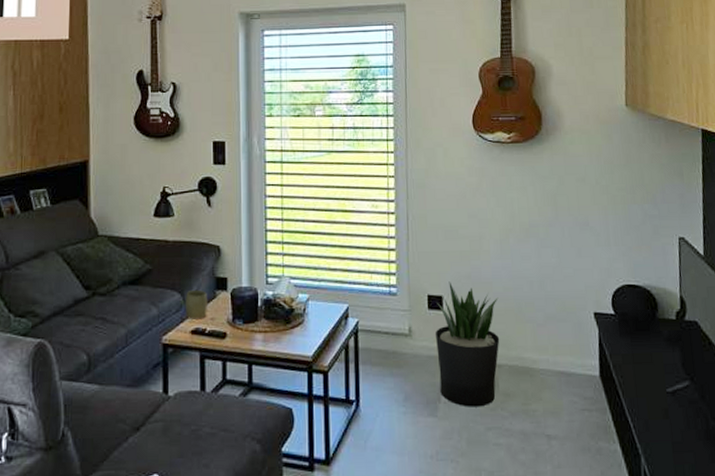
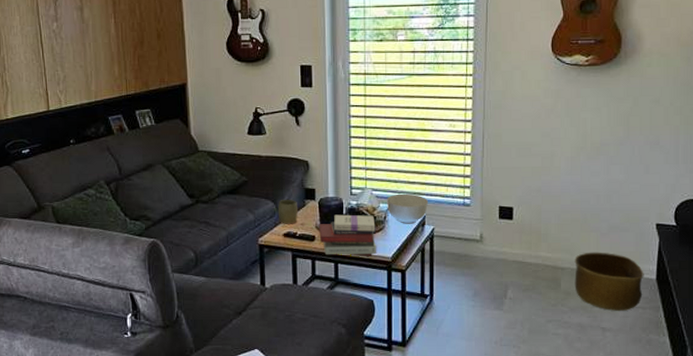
books: none [231,306,296,356] -> present [319,214,377,256]
bowl: none [306,282,352,317] -> present [387,193,429,224]
planter: present [435,281,500,407] -> none [504,194,566,303]
basket: none [511,345,587,414] -> present [574,252,644,311]

